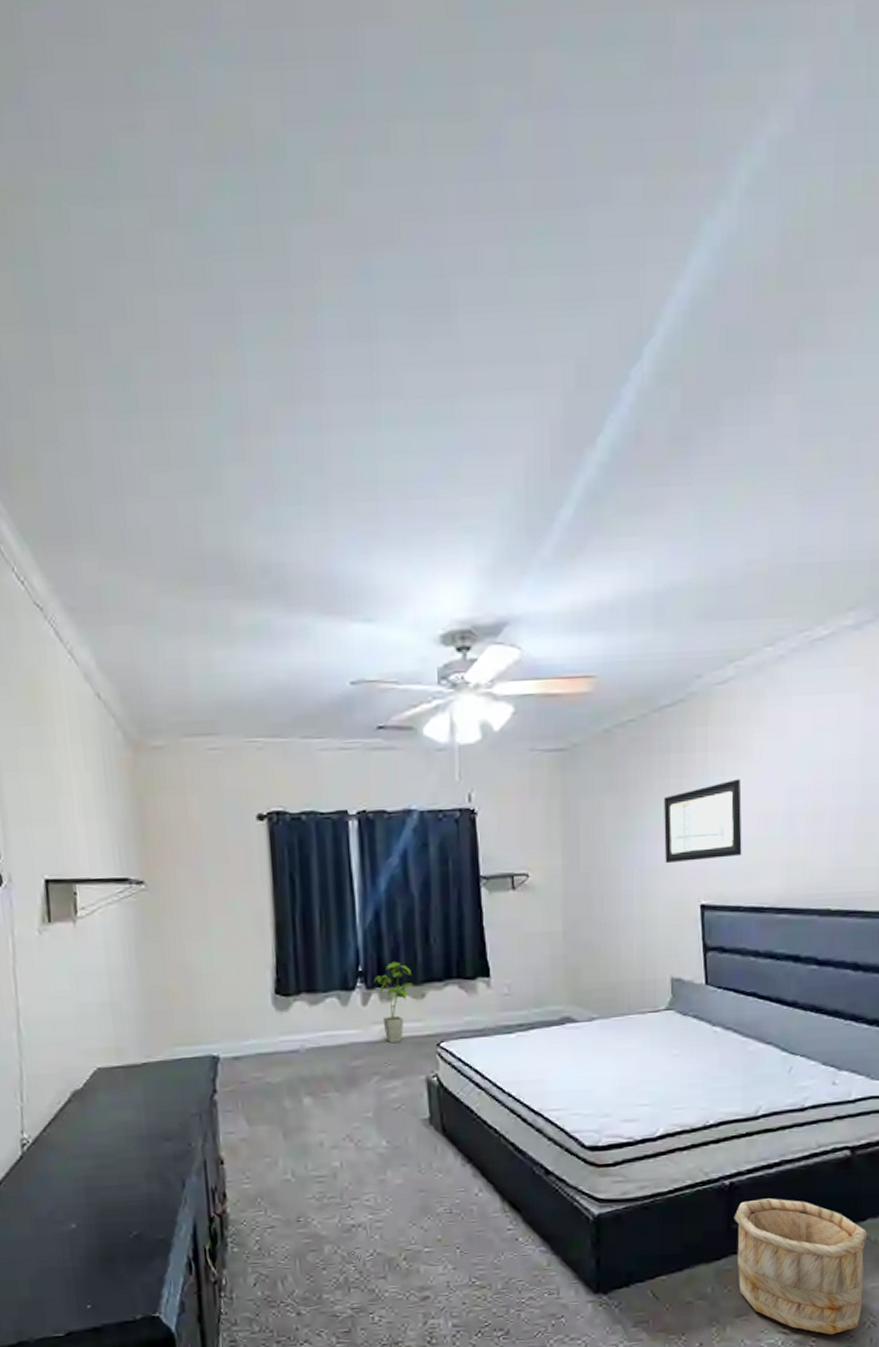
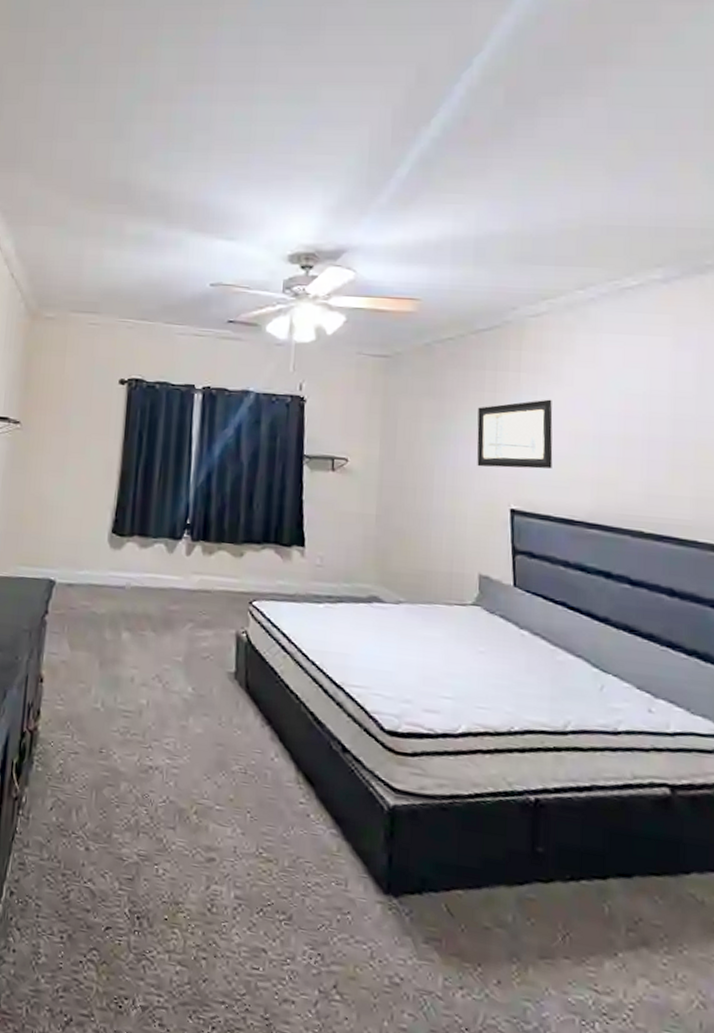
house plant: present [373,962,415,1044] -> none [198,520,235,595]
wooden bucket: present [734,1198,868,1335] -> none [539,823,693,1008]

